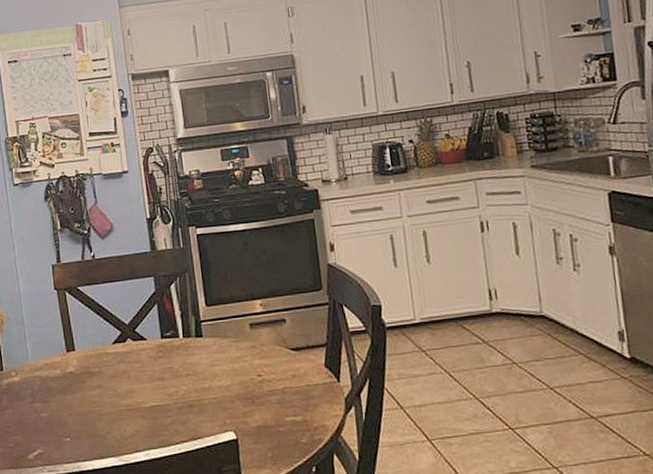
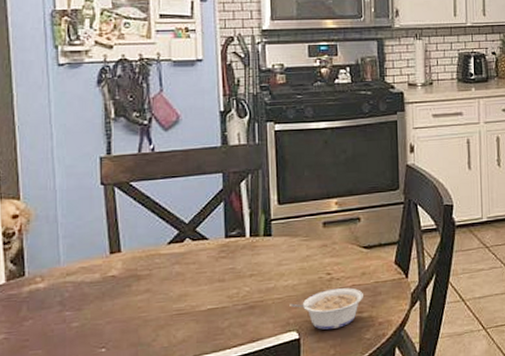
legume: none [225,390,296,432] -> present [290,287,363,330]

